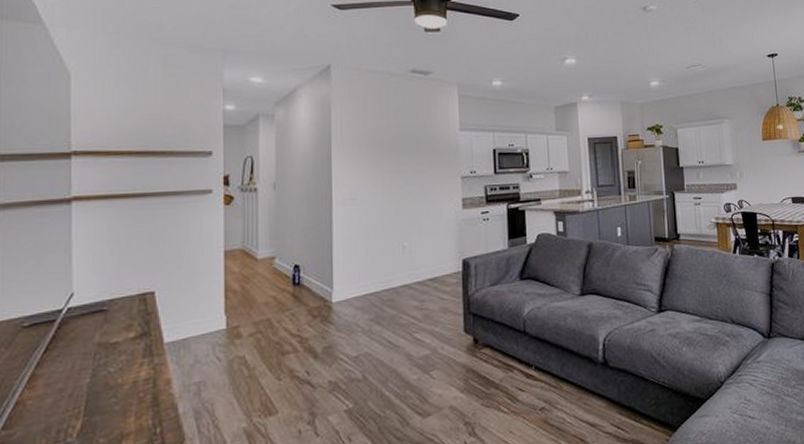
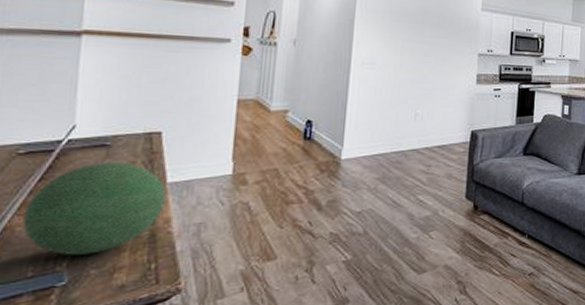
decorative orb: none [32,325,163,426] -> present [22,161,166,255]

